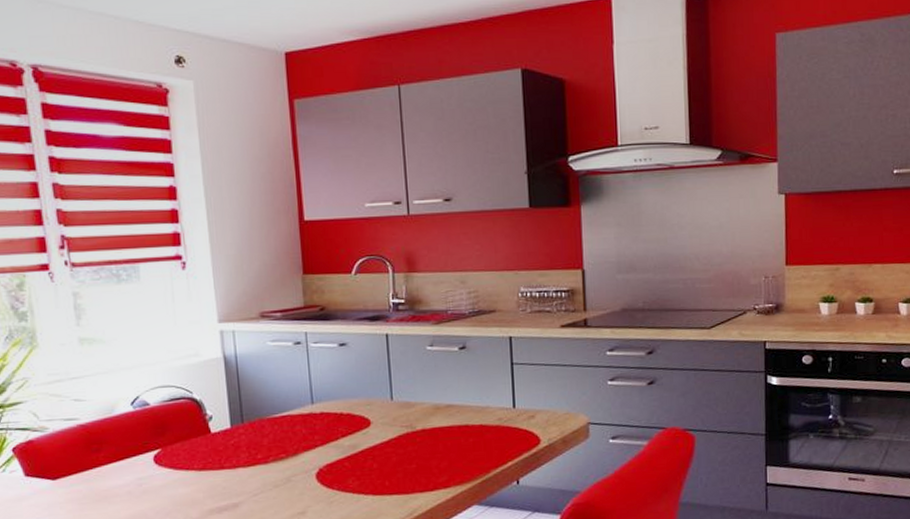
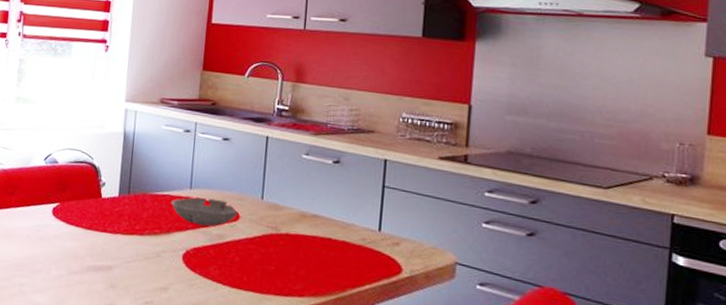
bowl: none [293,409,368,440] -> present [171,197,237,227]

